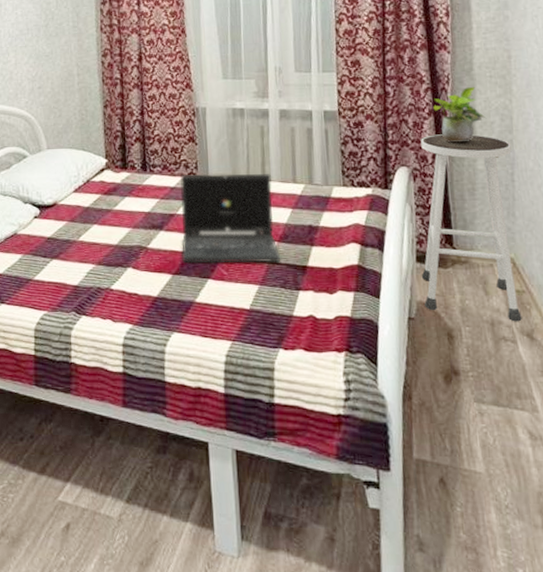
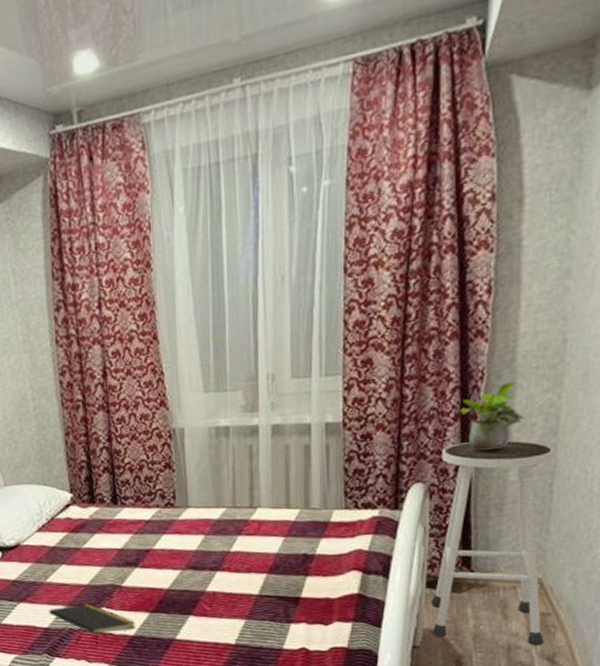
notepad: none [79,263,159,305] -> present [49,603,136,645]
laptop: present [180,173,281,264] -> none [156,499,271,601]

